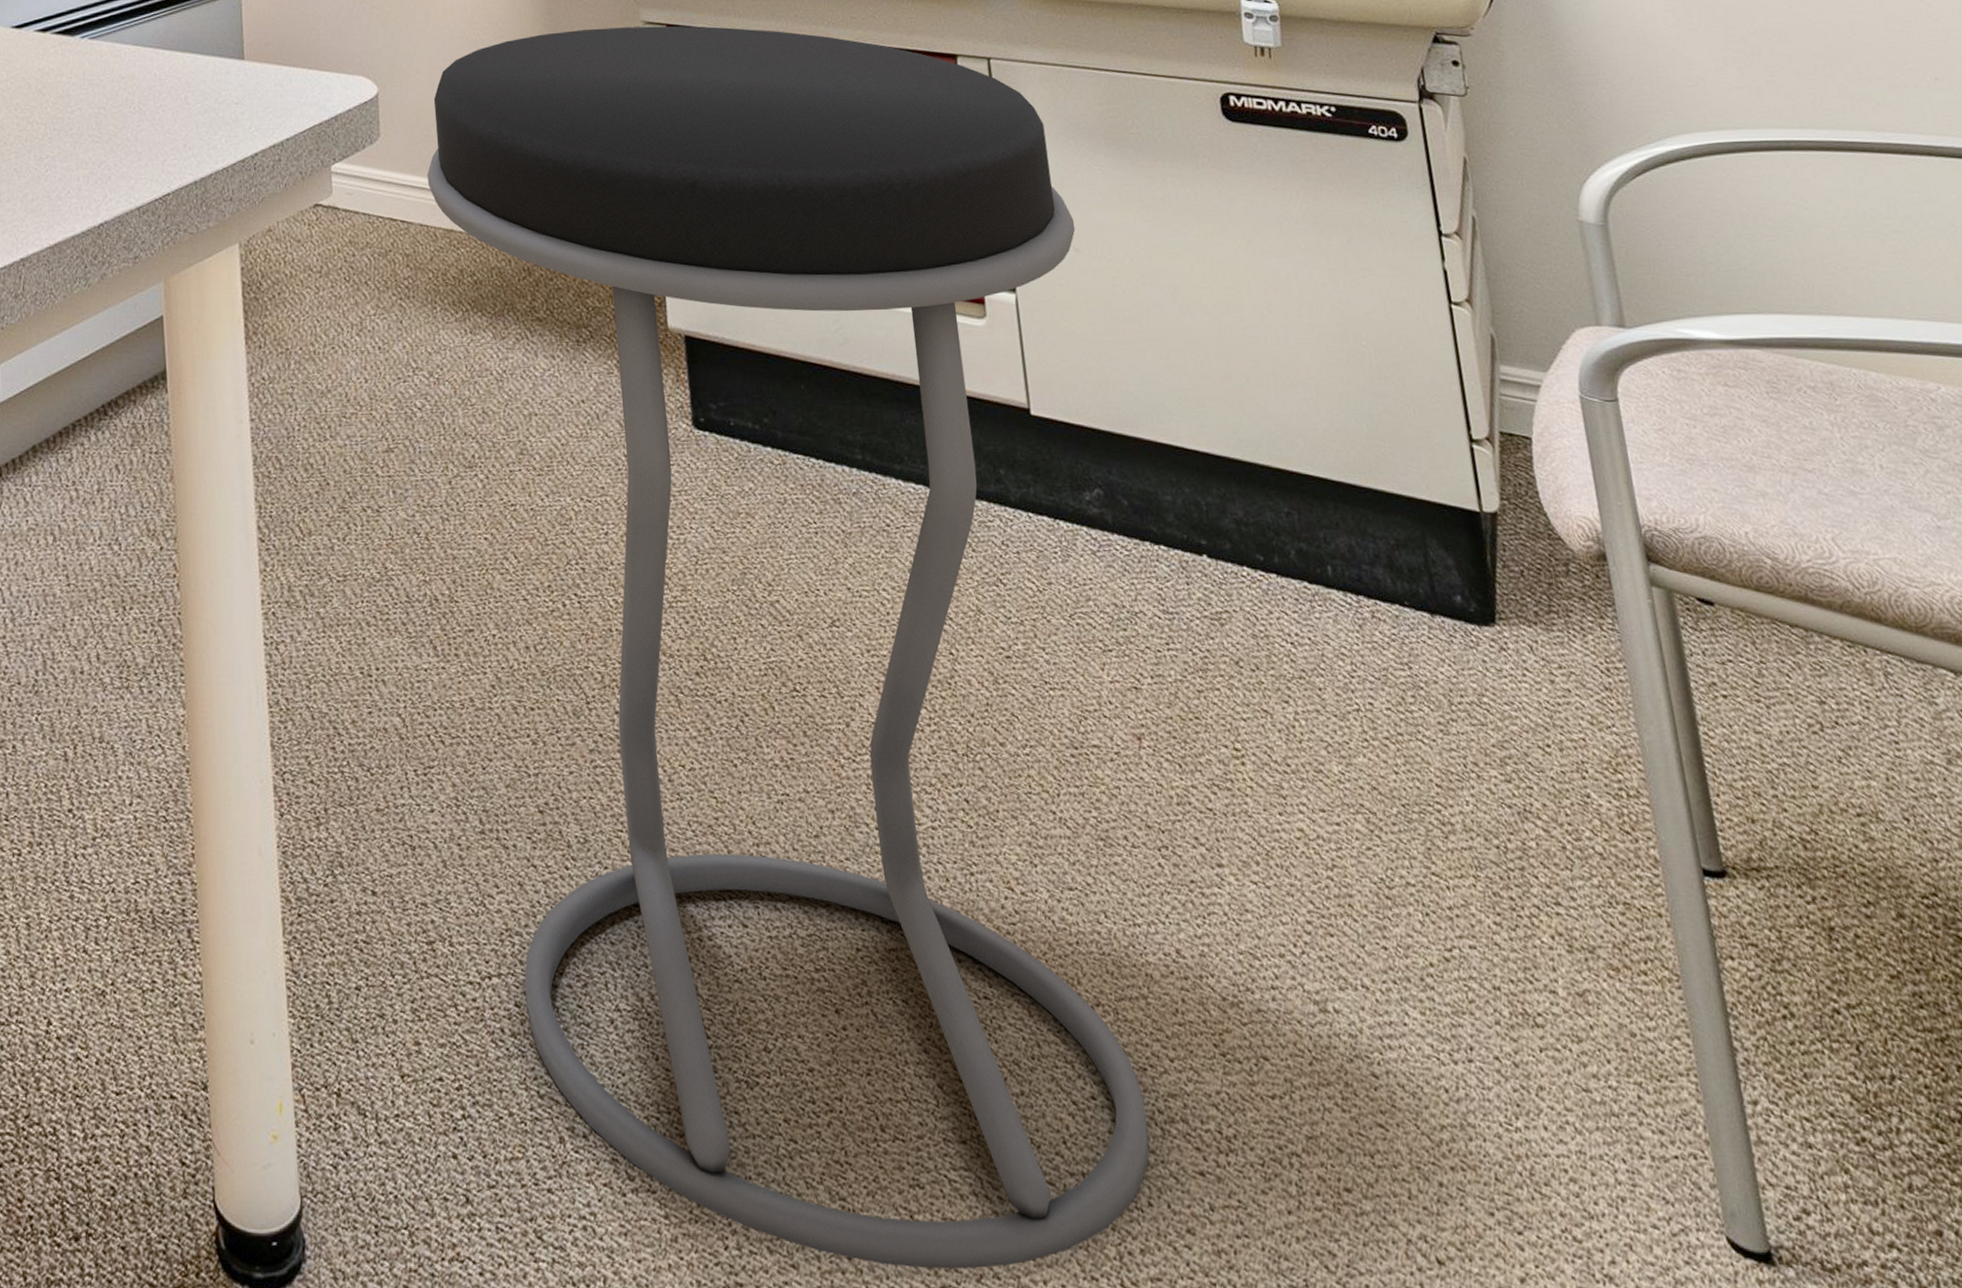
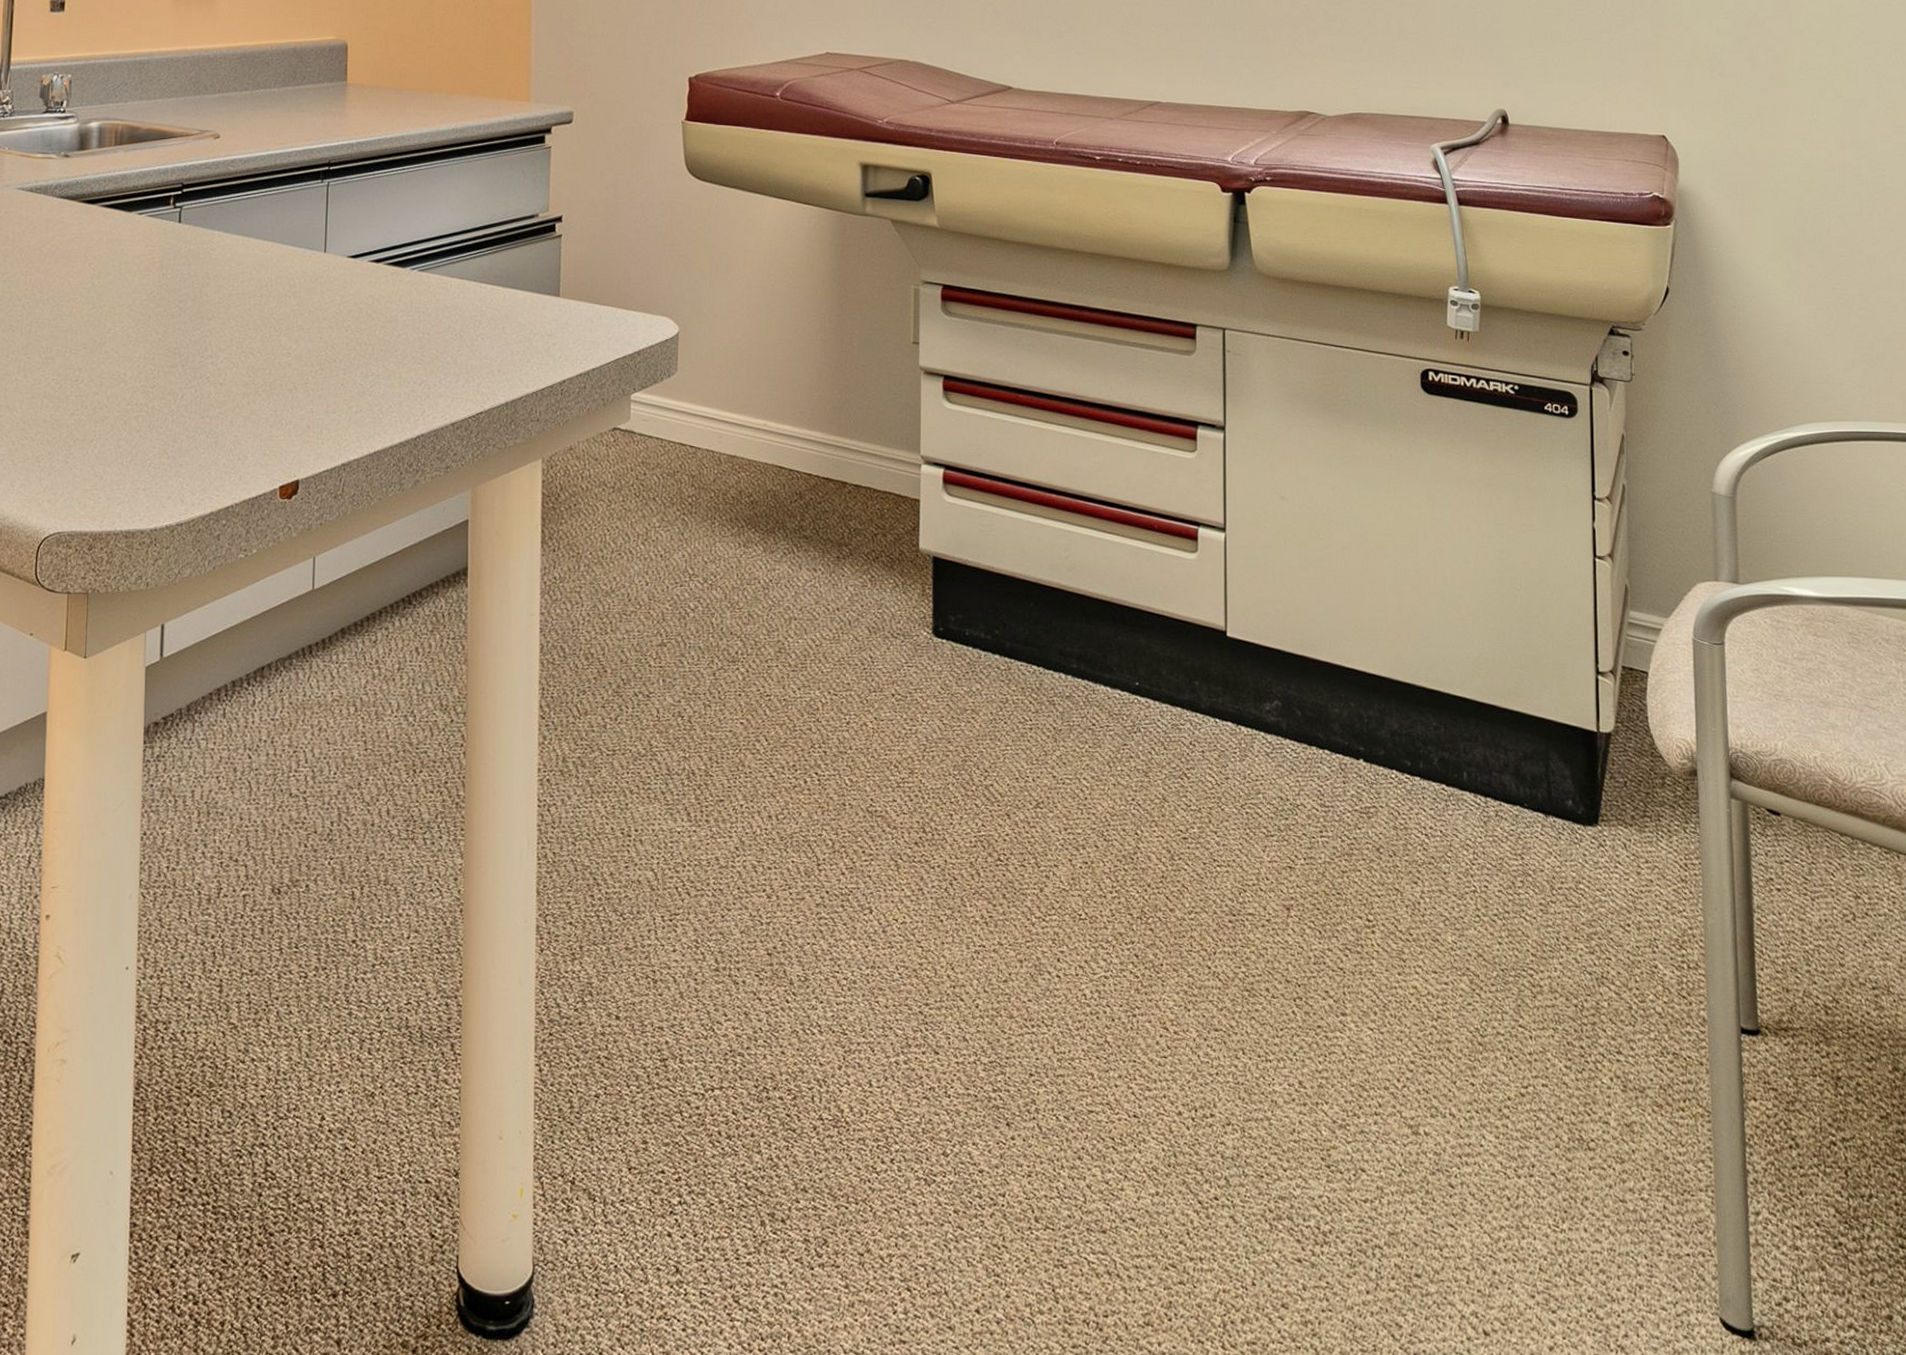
stool: present [427,25,1150,1270] -> none [716,285,1283,1332]

